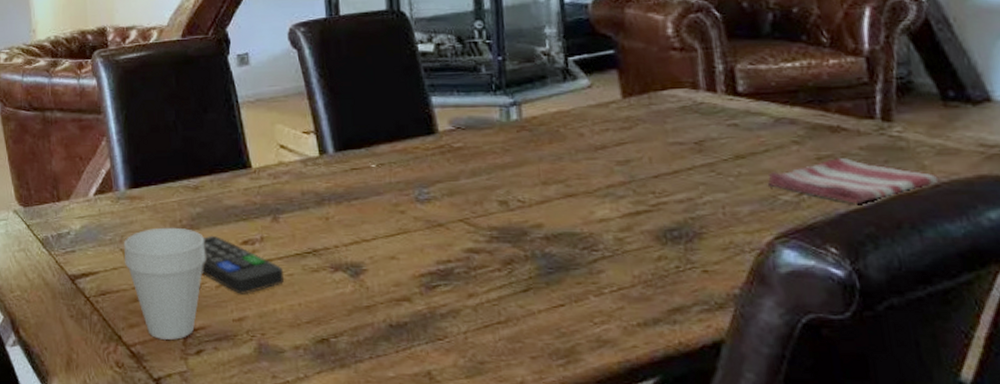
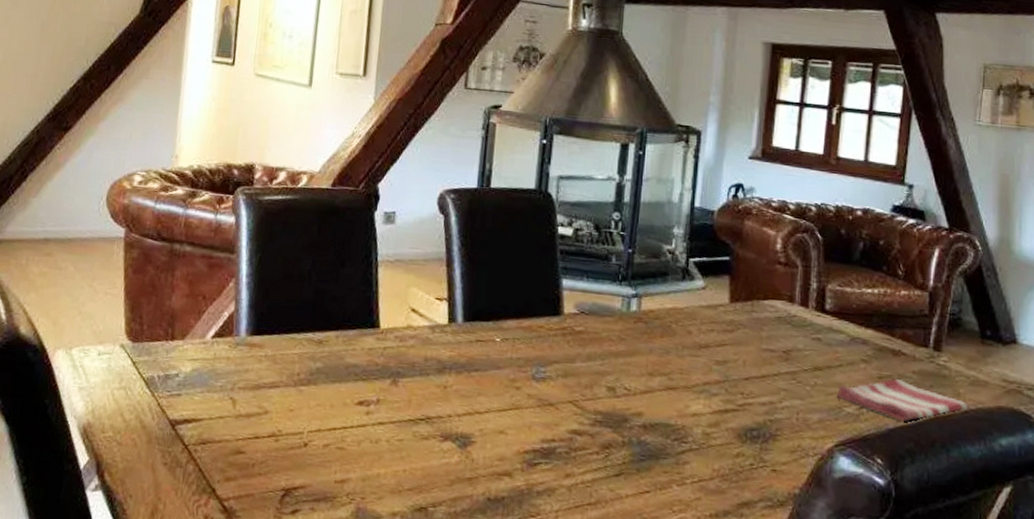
cup: present [123,227,206,340] -> none [232,379,320,497]
remote control: present [201,235,284,294] -> none [310,392,394,456]

